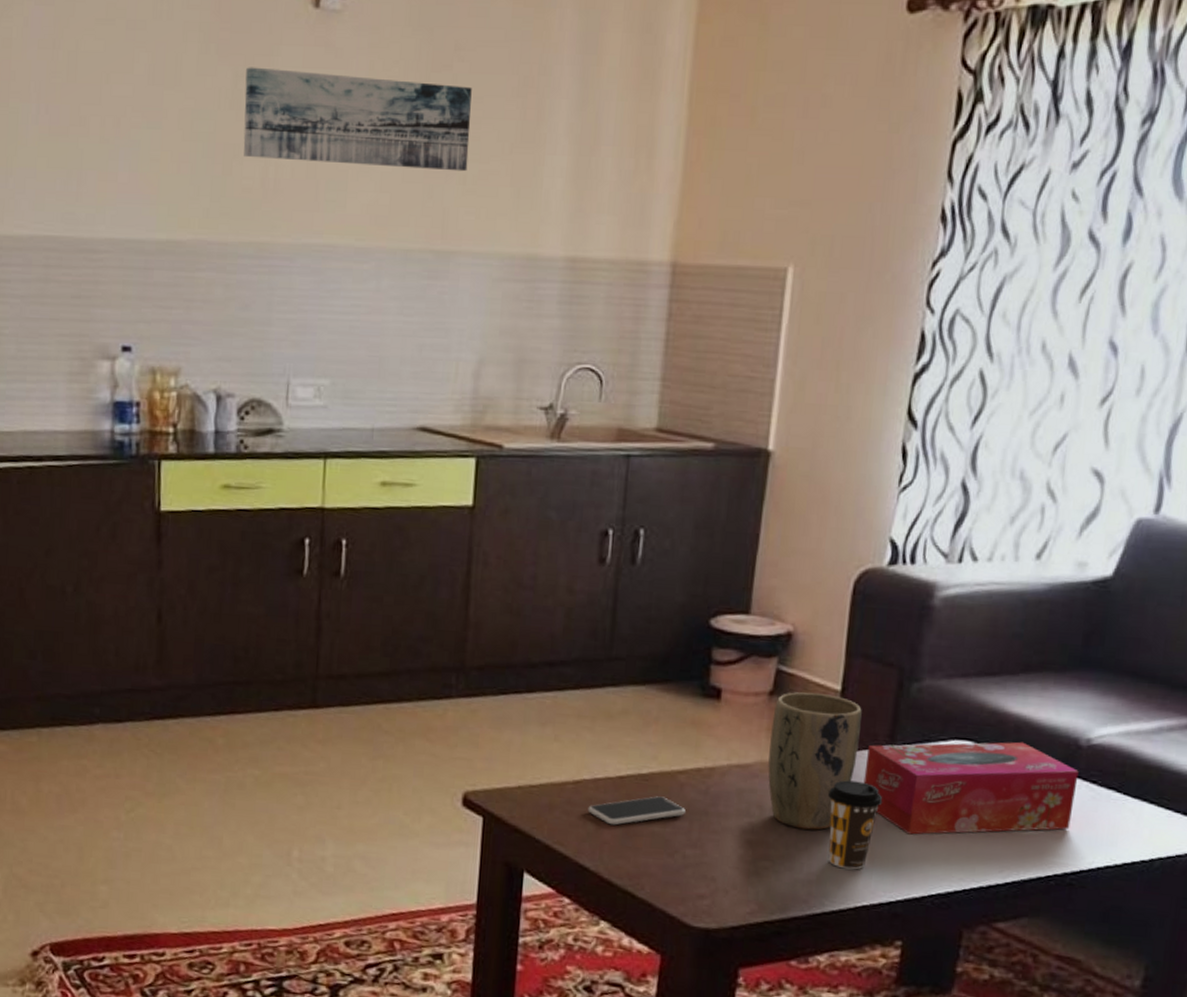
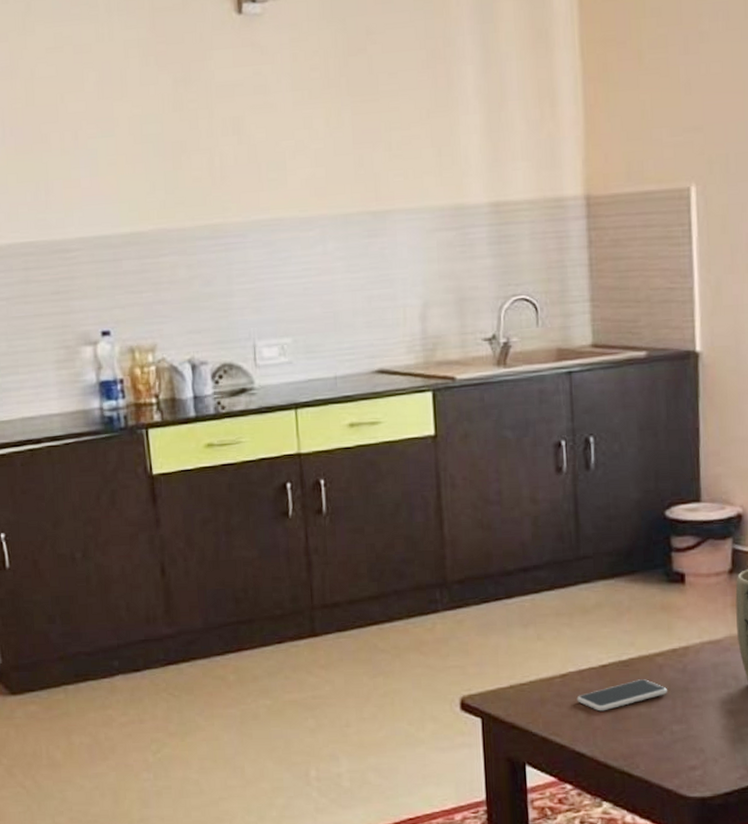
wall art: present [243,67,472,172] -> none [184,65,391,152]

